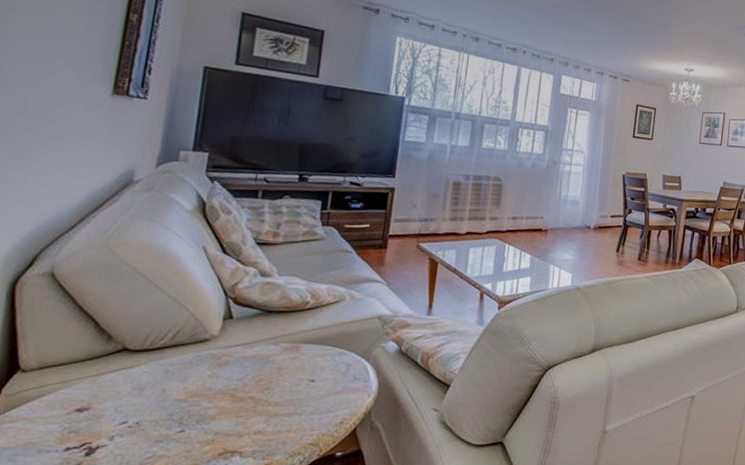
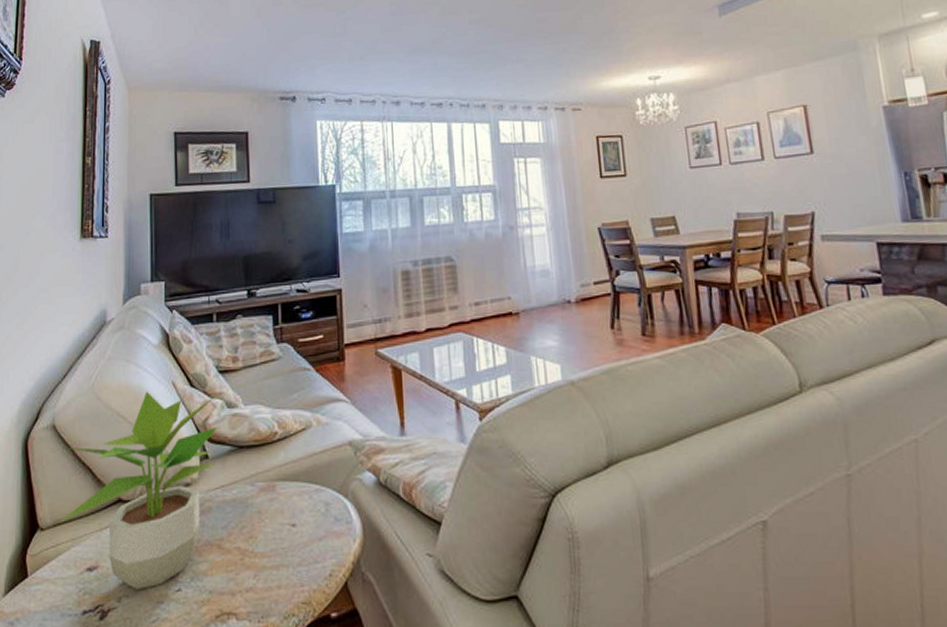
potted plant: none [49,252,248,429] -> present [61,391,218,589]

